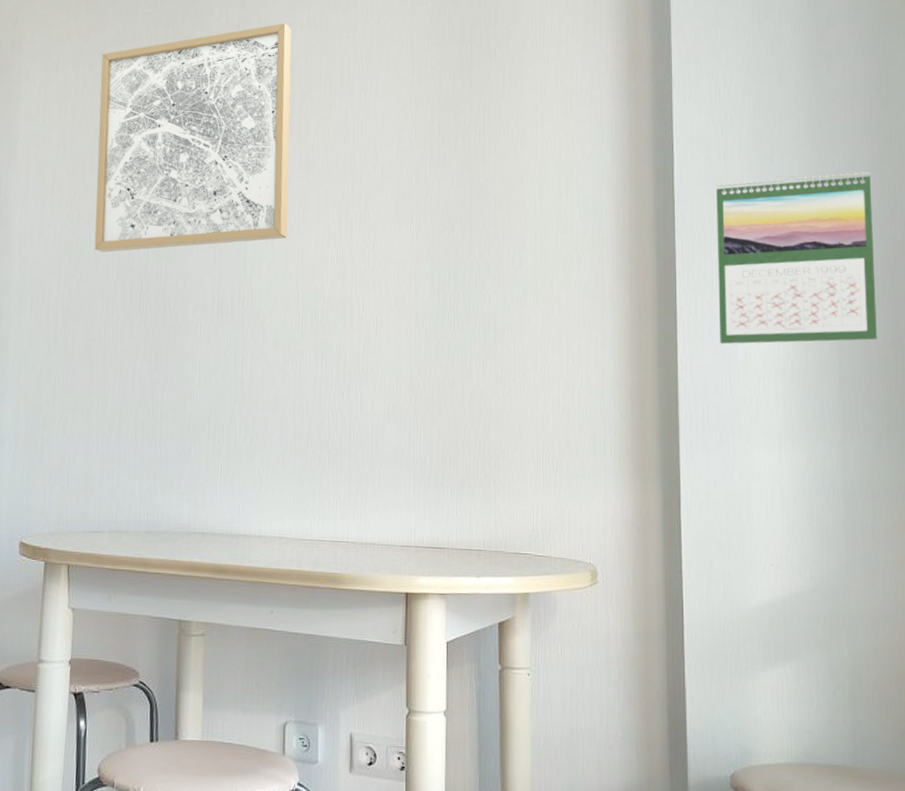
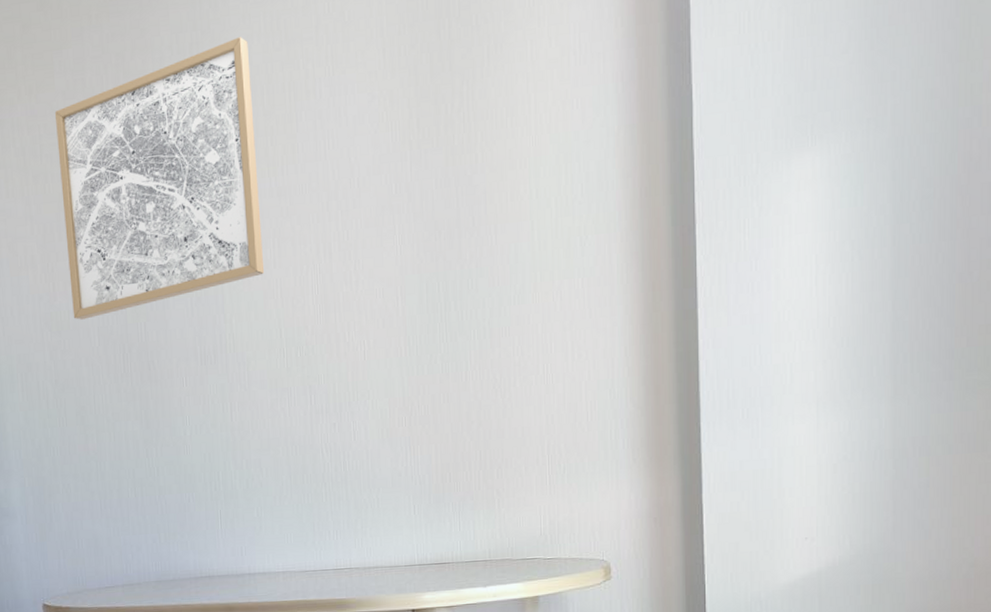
calendar: present [716,172,877,345] -> none [745,77,942,311]

